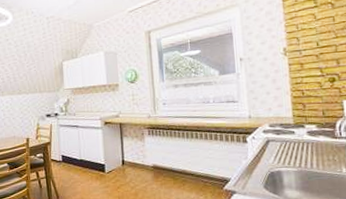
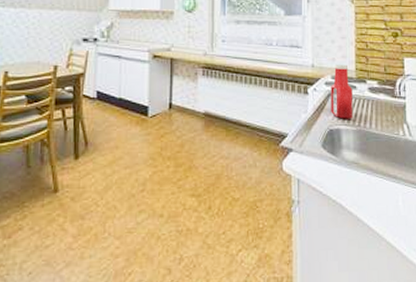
ketchup bottle: none [269,112,293,162] -> present [331,64,353,119]

